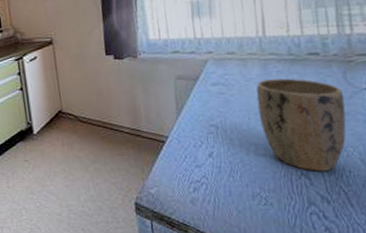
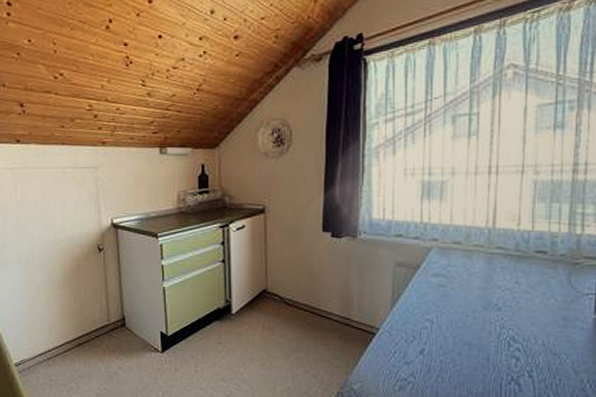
plant pot: present [256,78,346,171] -> none [477,275,566,378]

